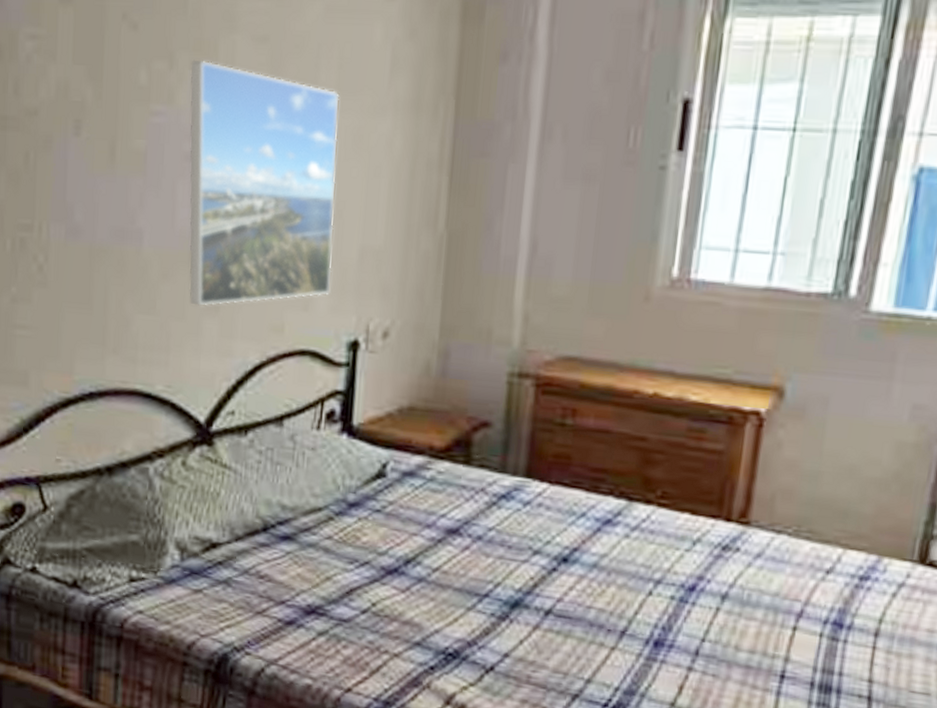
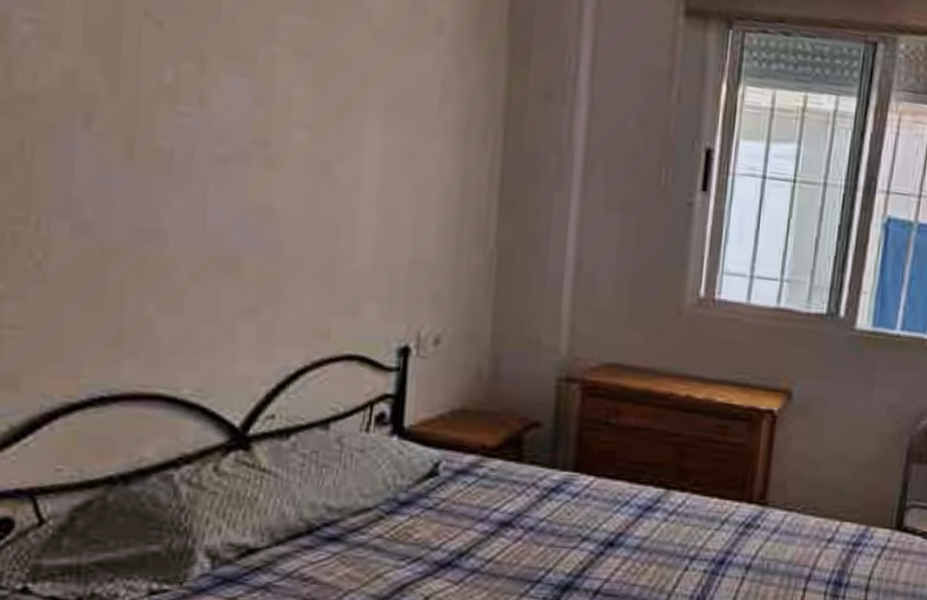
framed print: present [189,59,340,306] -> none [222,65,388,310]

